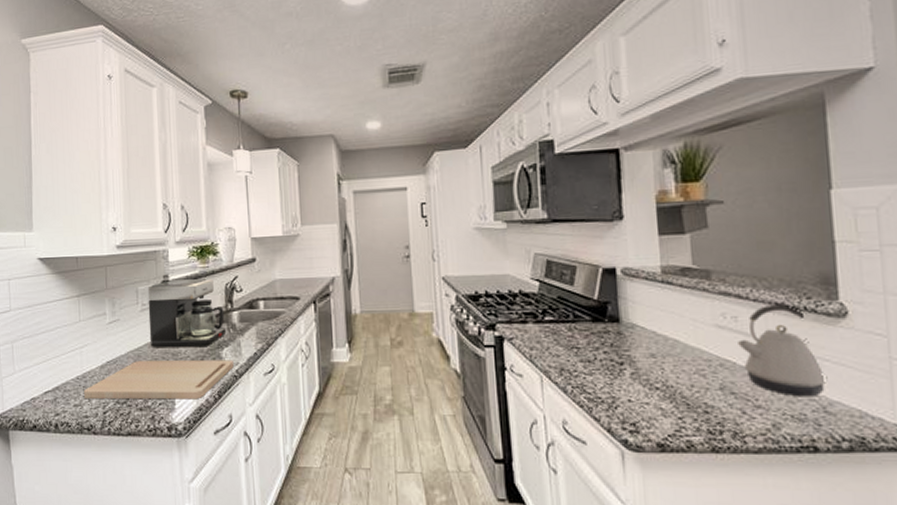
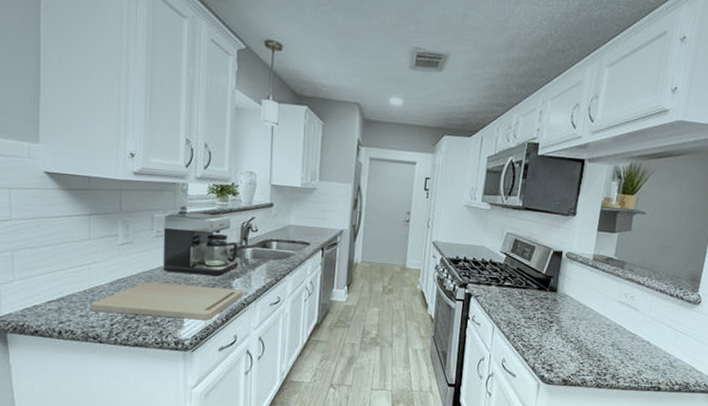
kettle: present [738,305,828,396] -> none [630,291,678,355]

